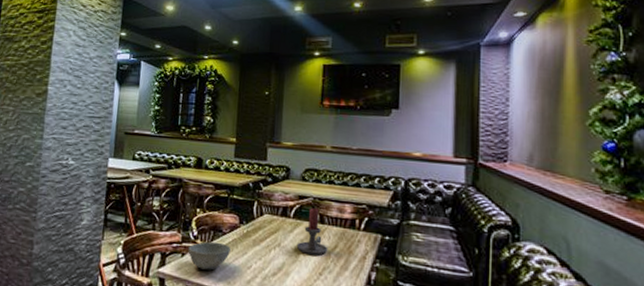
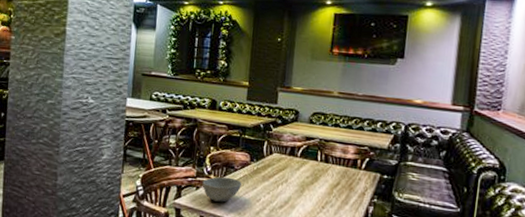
candle holder: present [296,208,328,256] -> none [302,148,331,191]

